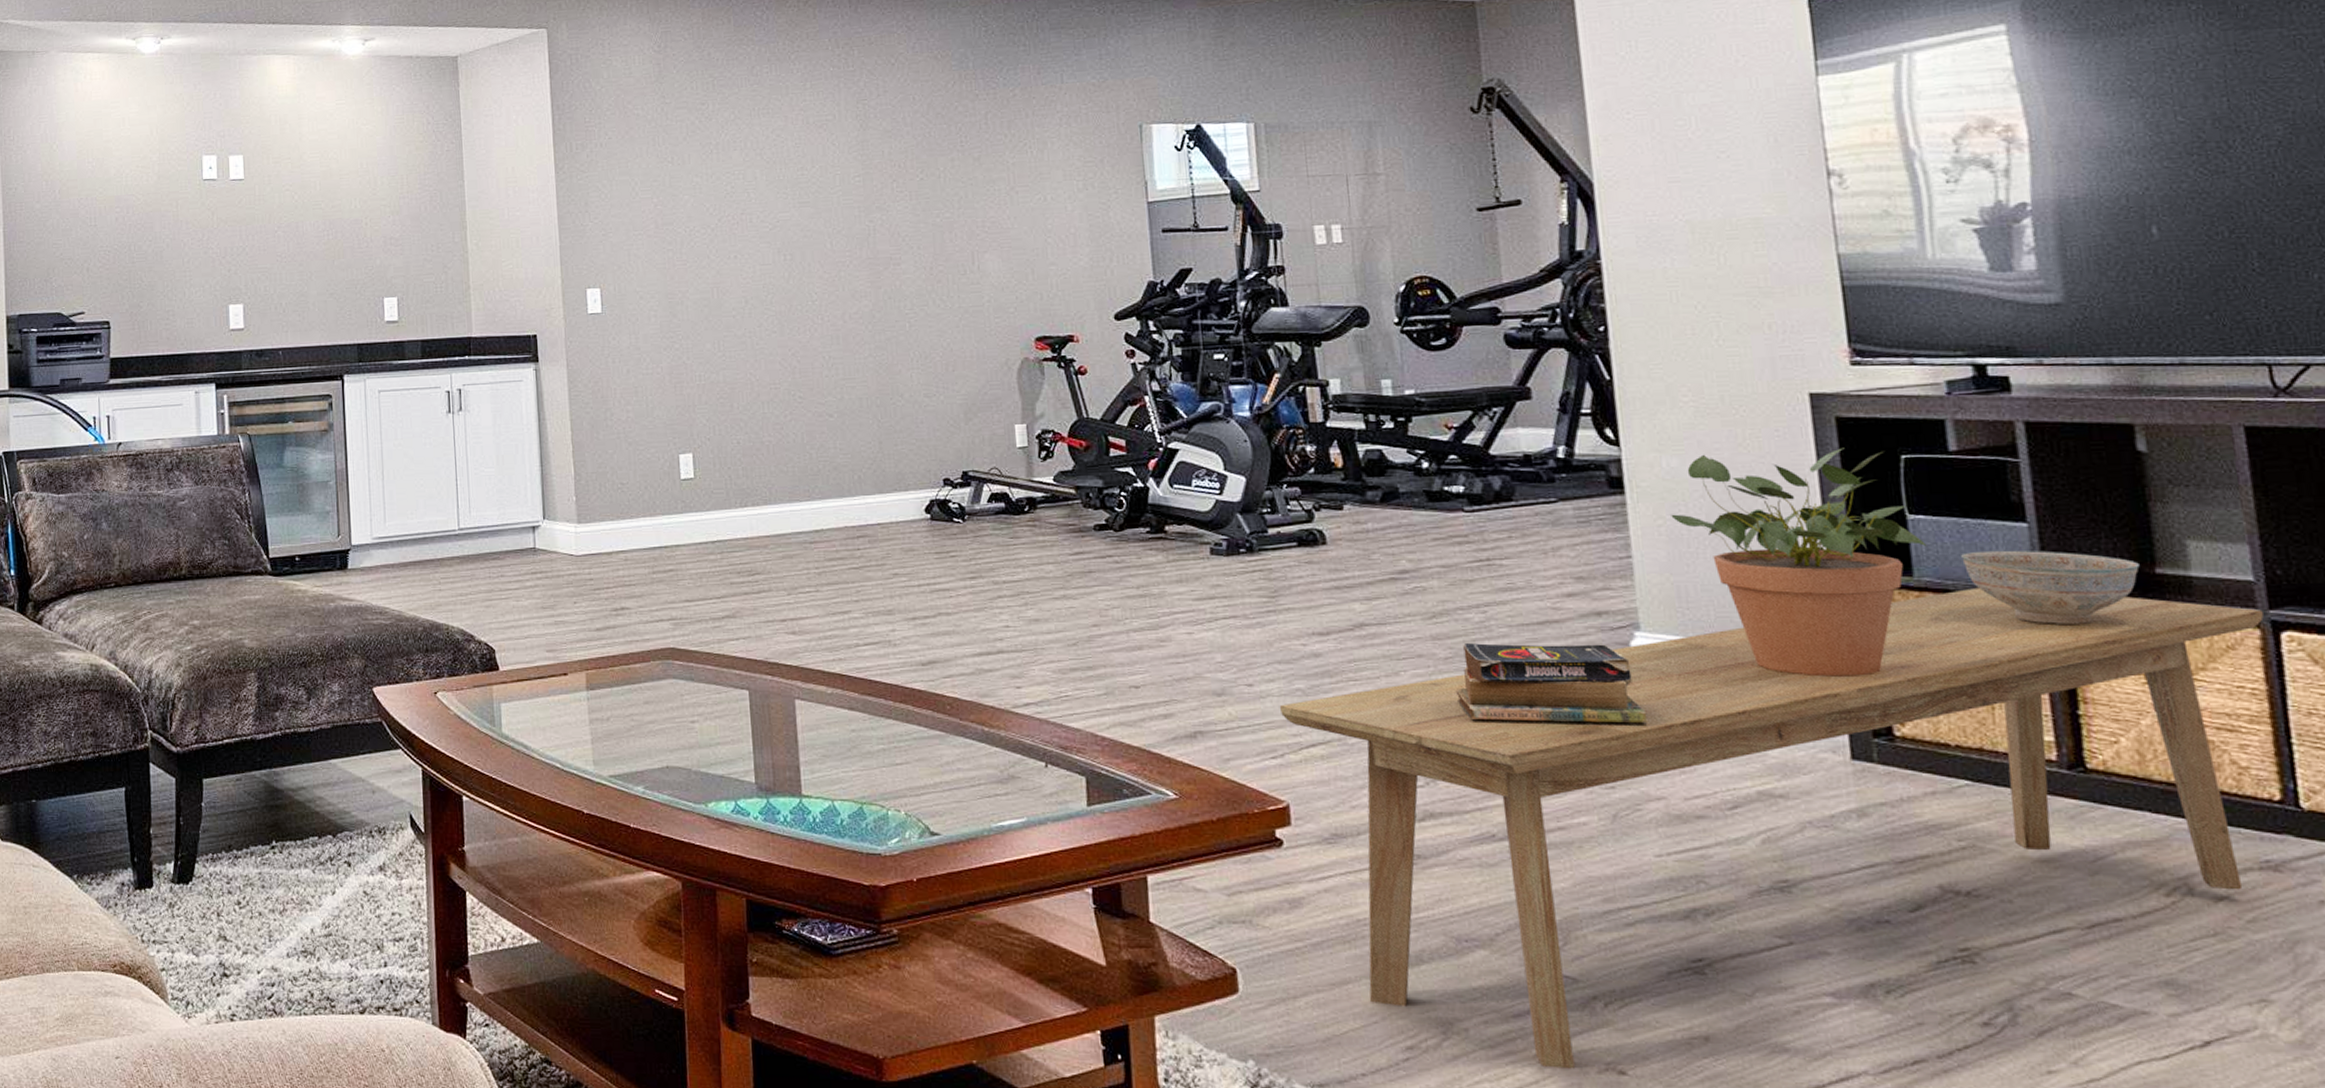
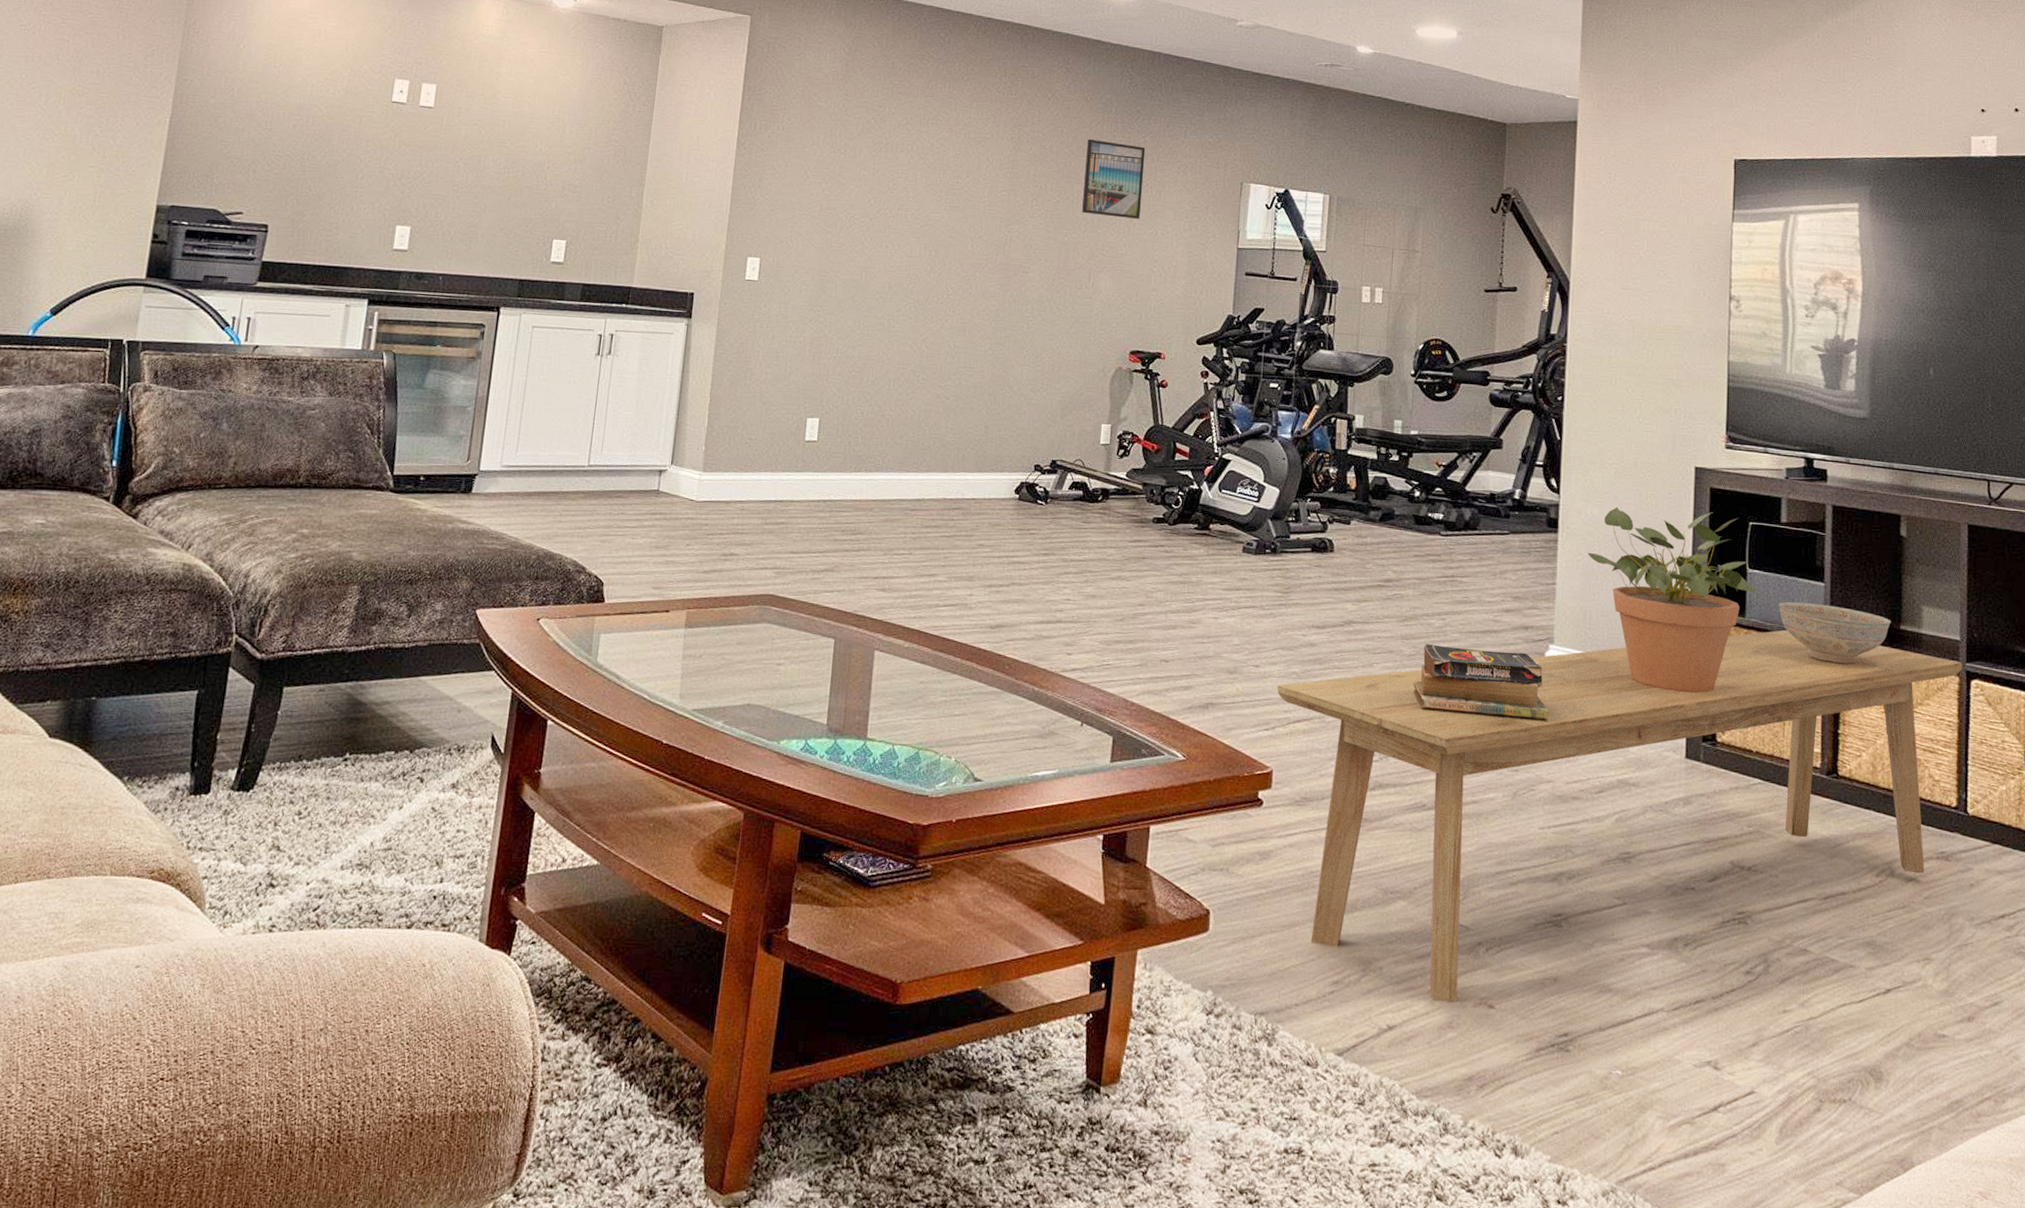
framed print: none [945,101,1023,188] -> present [1082,138,1146,219]

